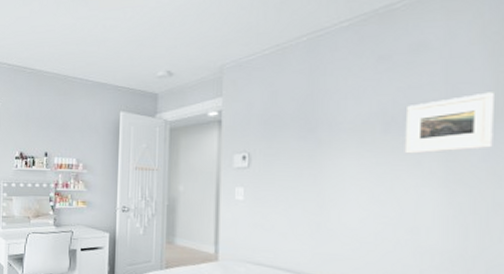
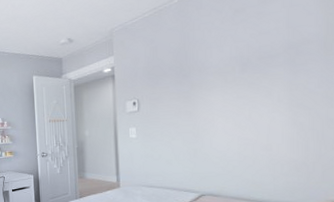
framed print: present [404,92,494,154] -> none [258,31,325,88]

